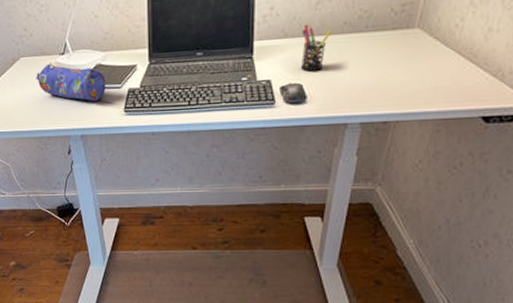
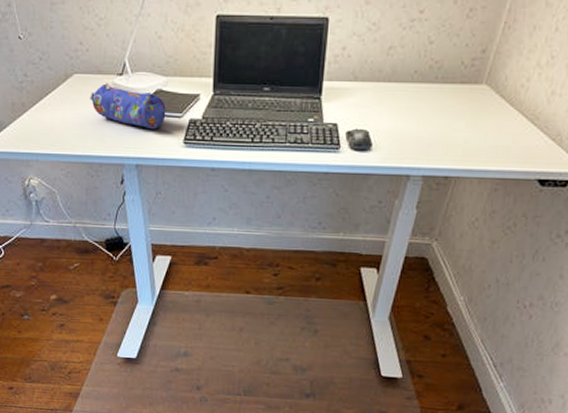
pen holder: present [302,24,332,72] -> none [369,68,402,118]

